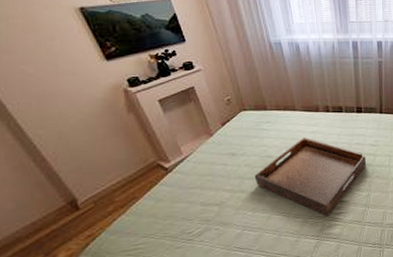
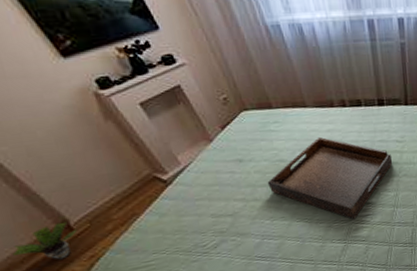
potted plant: none [21,201,83,237] -> present [12,221,78,260]

